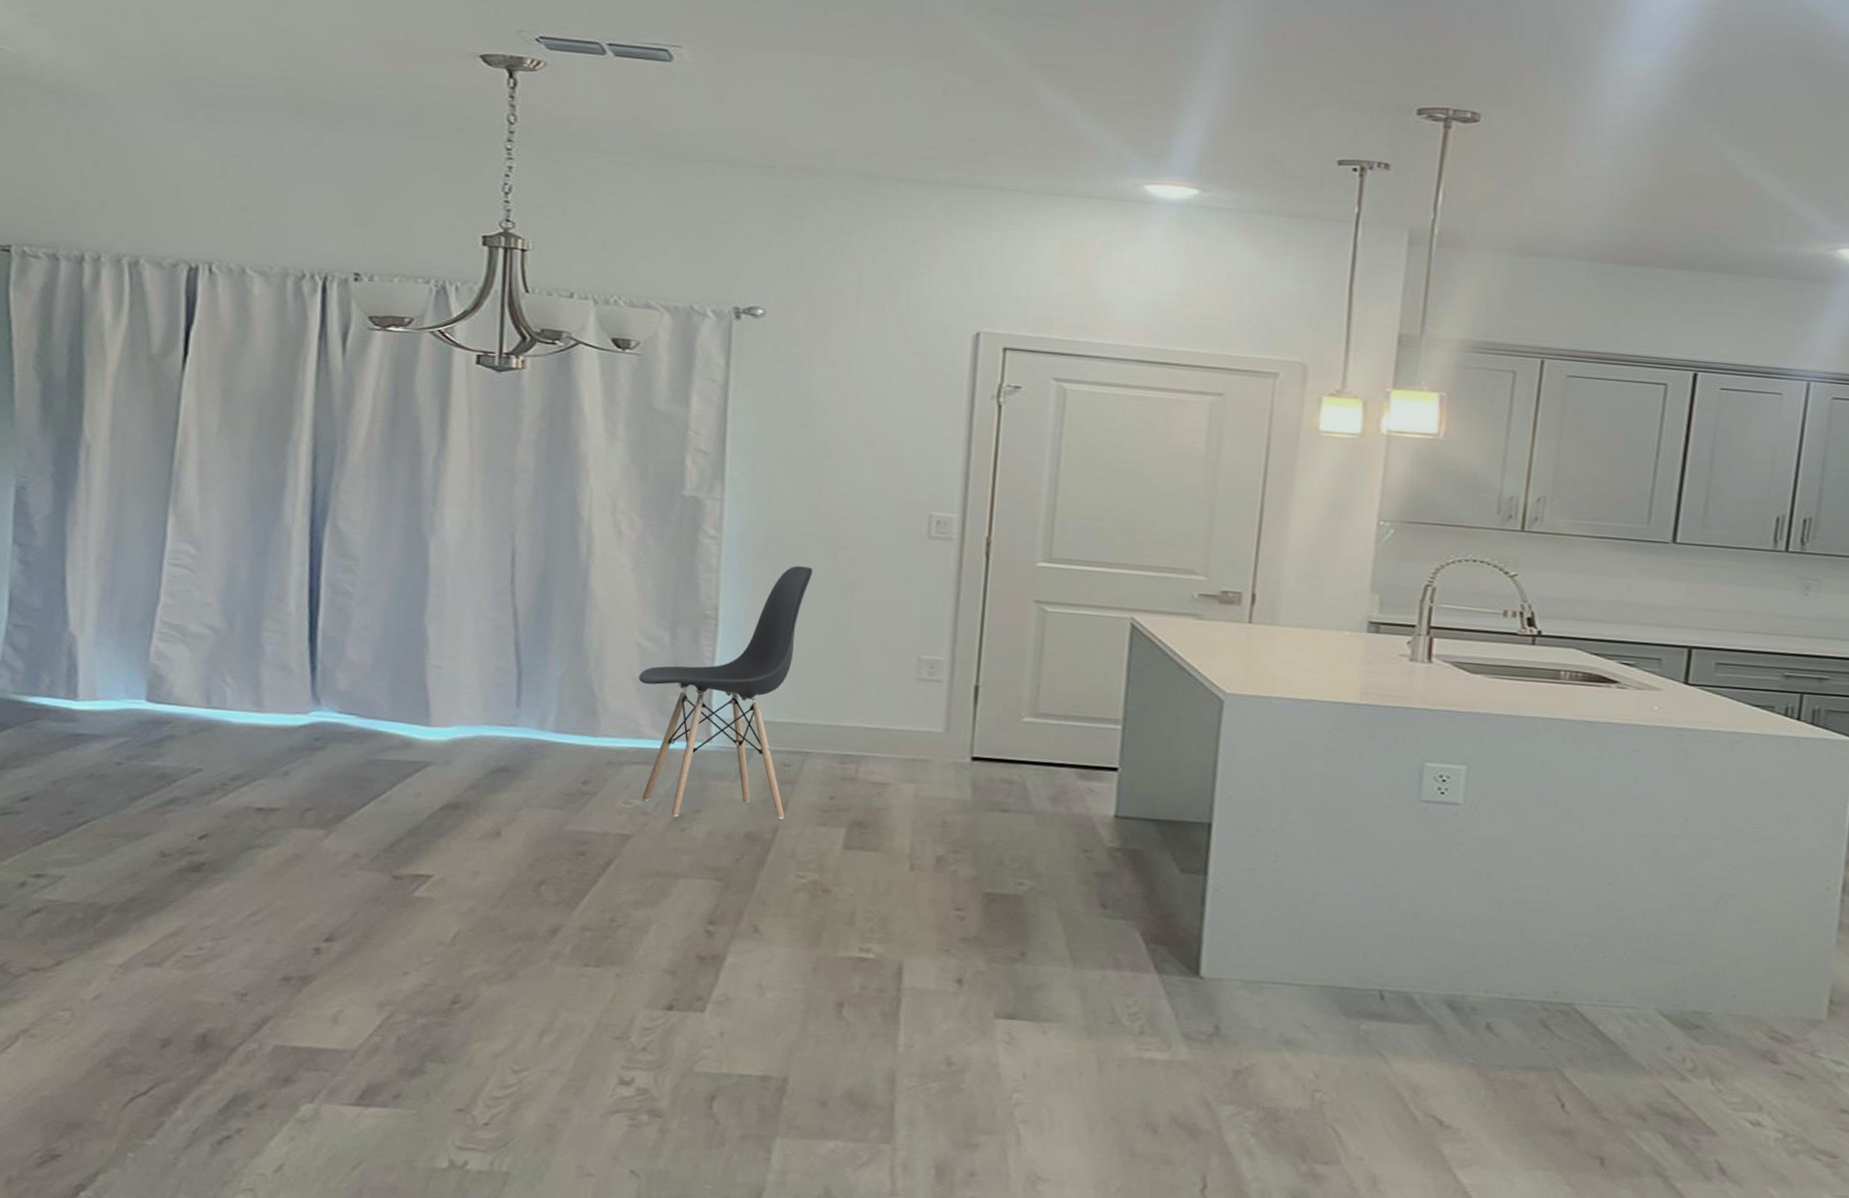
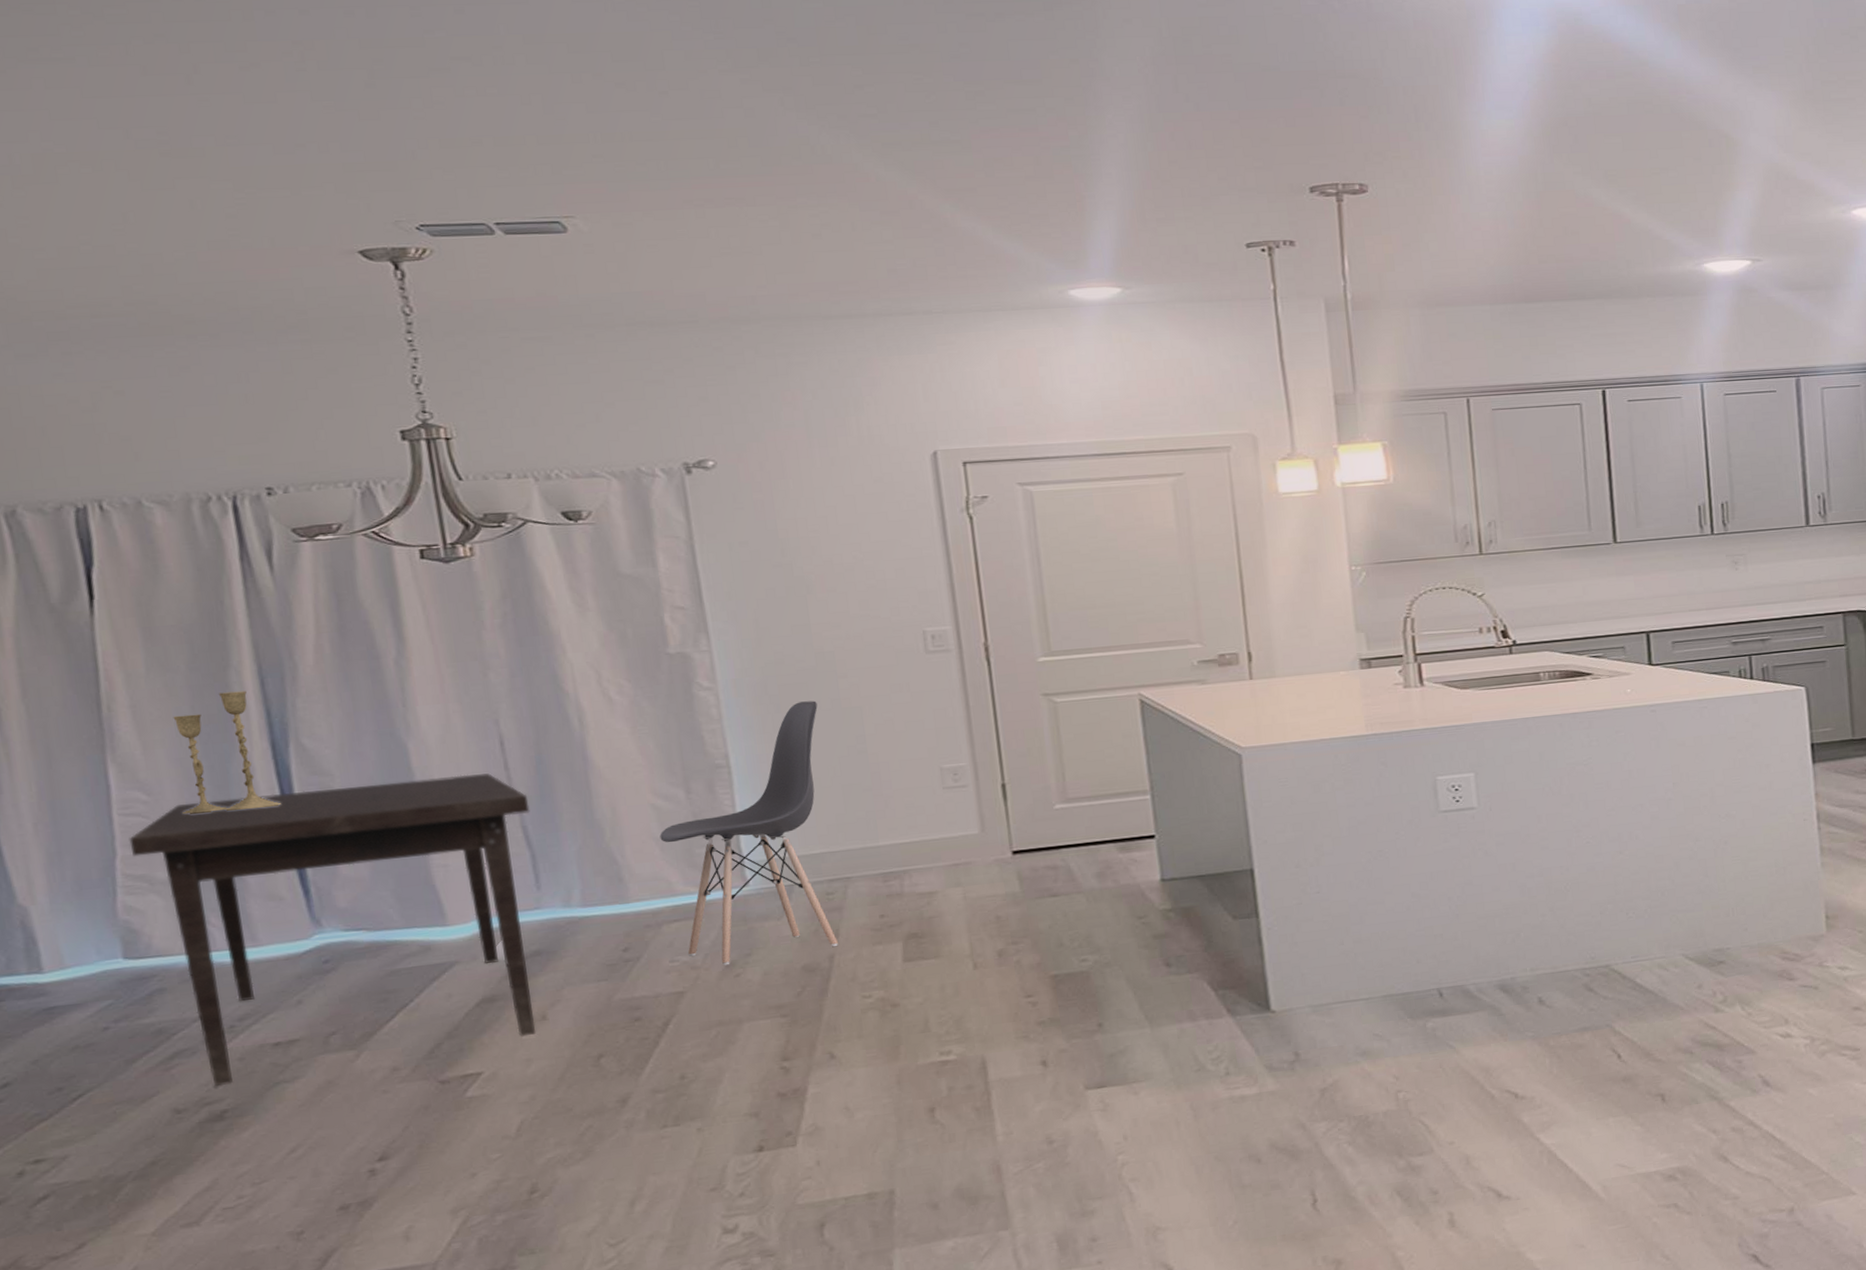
dining table: none [172,563,527,849] -> present [129,773,536,1087]
candlestick: none [221,463,309,581] -> present [173,690,282,815]

